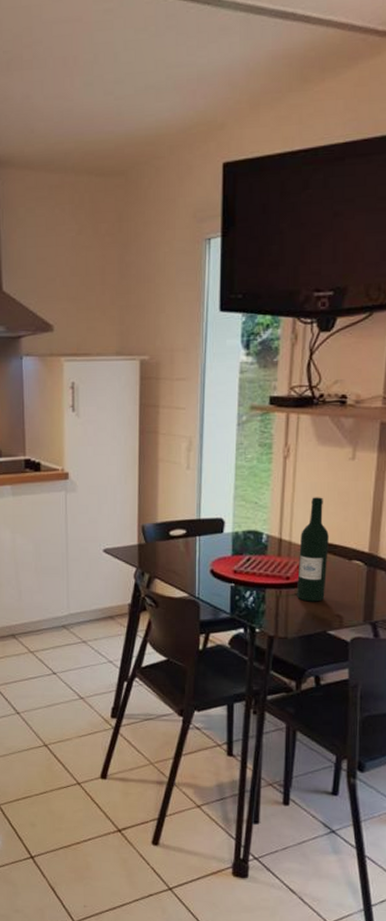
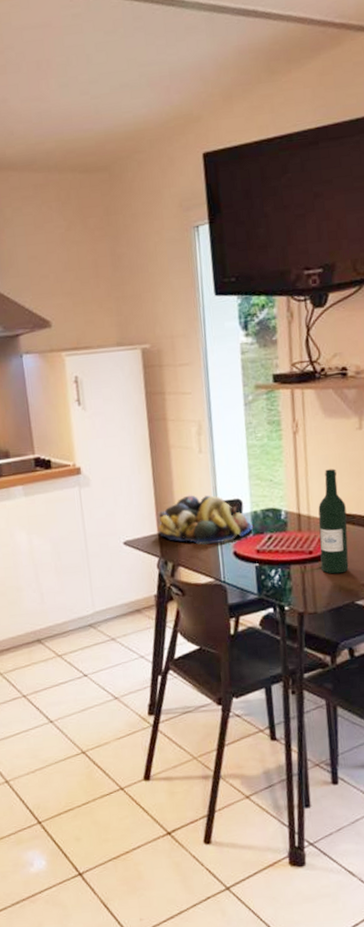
fruit bowl: none [139,510,232,561] -> present [158,495,253,545]

